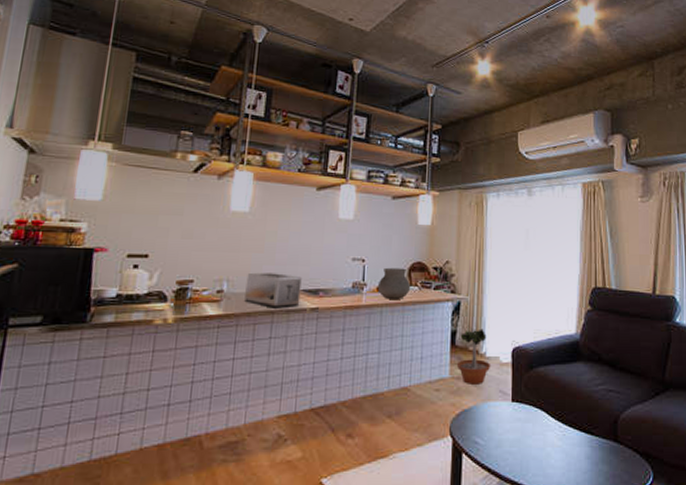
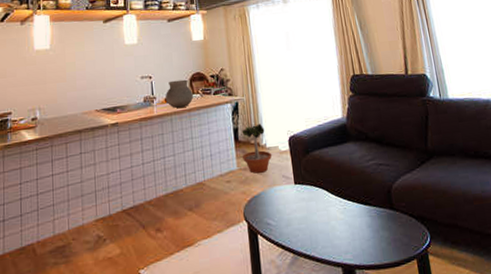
toaster: present [244,272,302,309] -> none [55,97,102,128]

